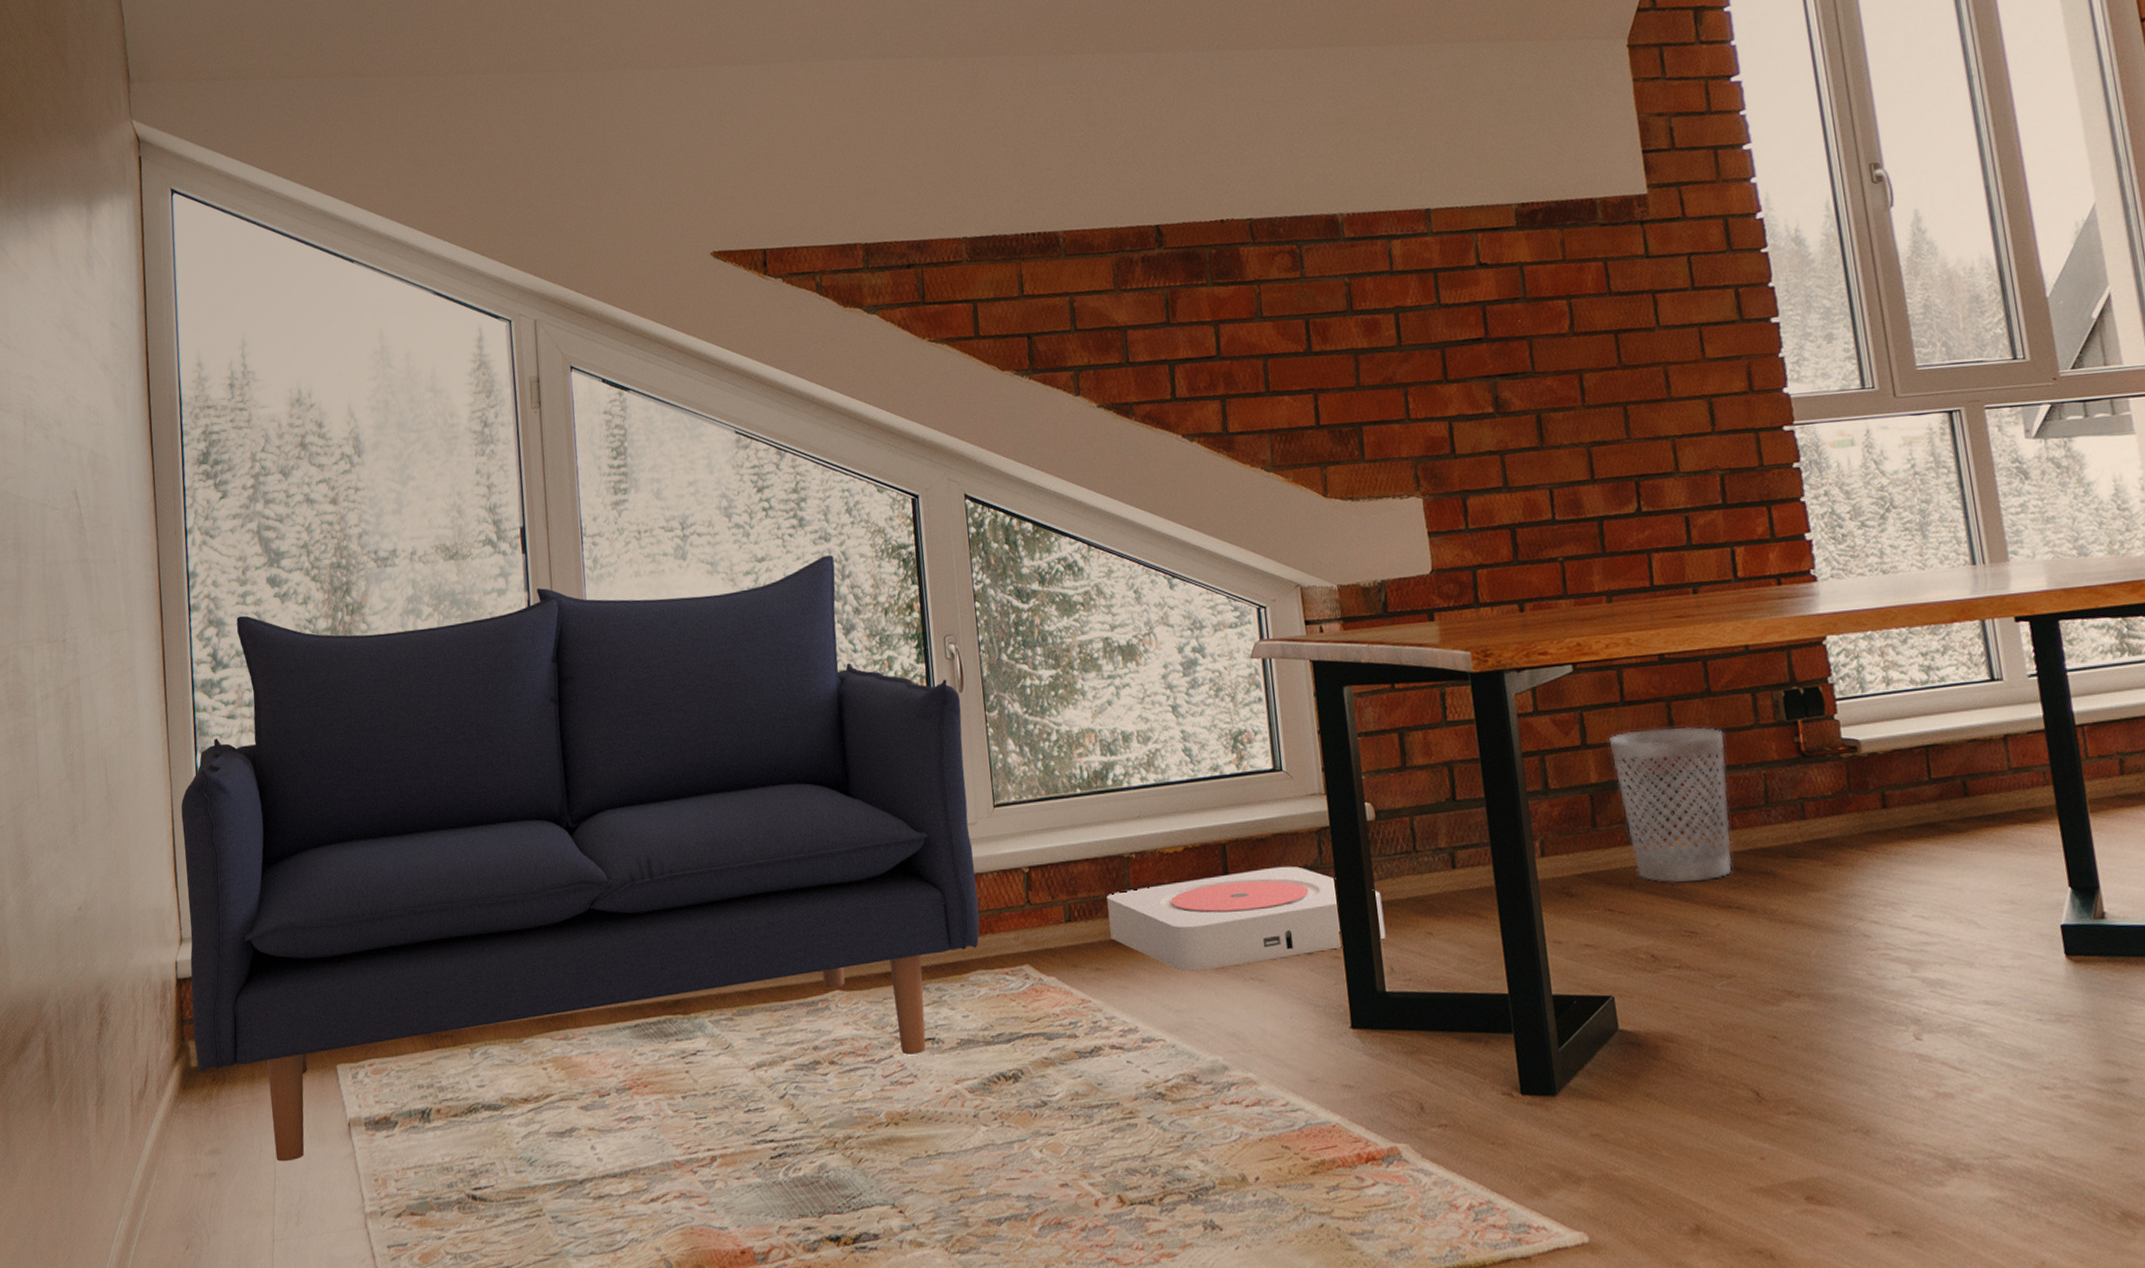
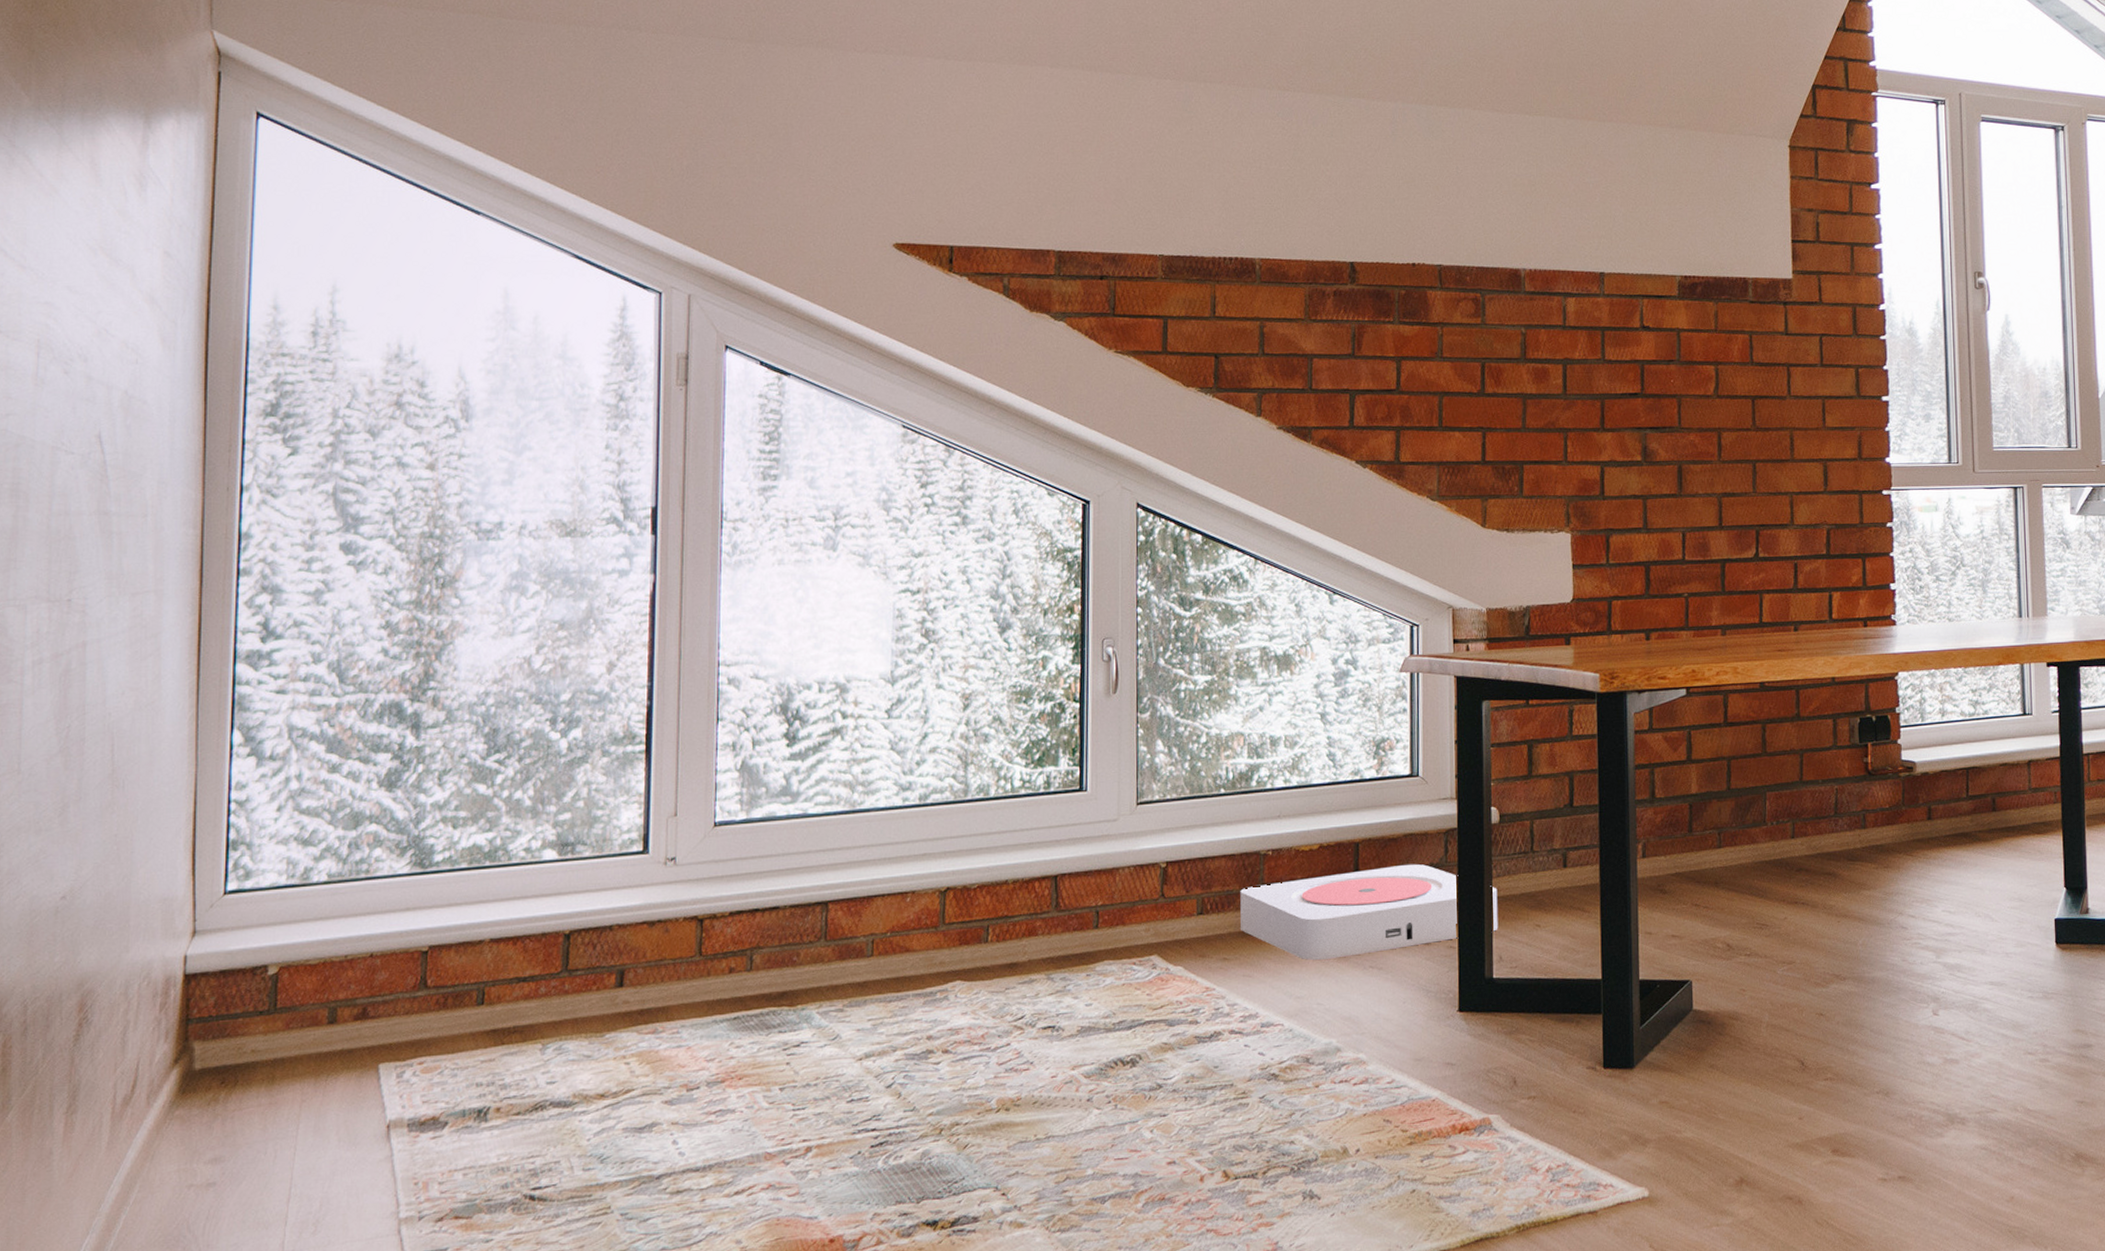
sofa: present [181,555,980,1162] -> none [201,554,1113,1168]
wastebasket: present [1608,726,1732,883] -> none [1710,746,1807,882]

